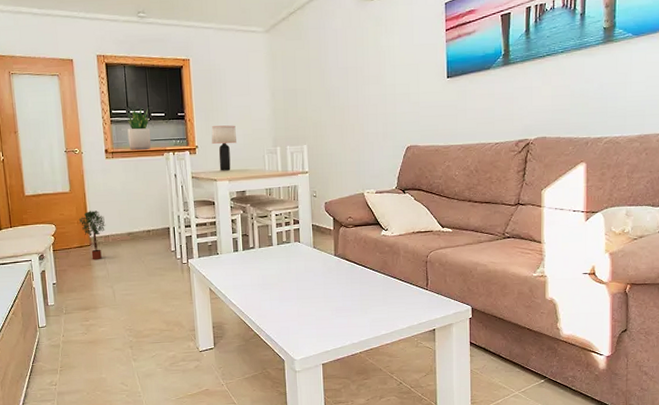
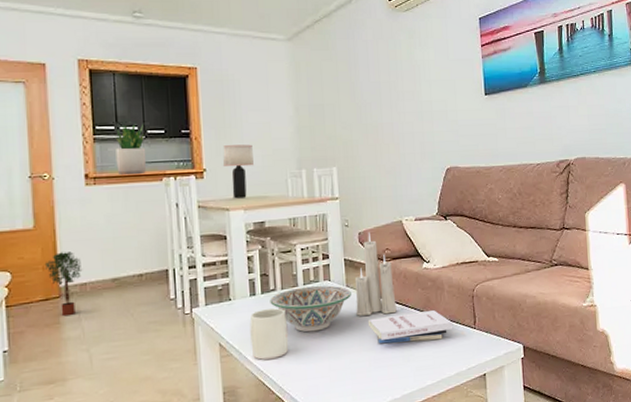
mug: none [233,263,265,304] -> present [250,308,289,360]
decorative bowl: none [249,246,318,284] -> present [270,285,351,333]
candle: none [321,203,357,273] -> present [354,232,397,316]
books: none [331,272,407,298] -> present [367,310,453,344]

